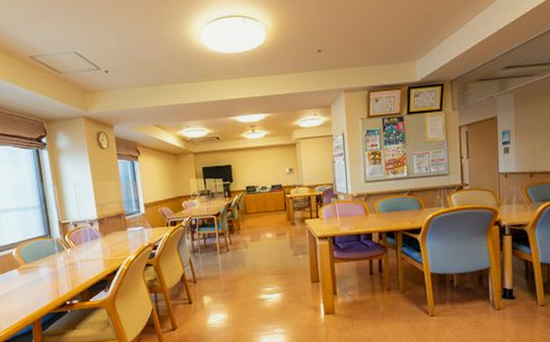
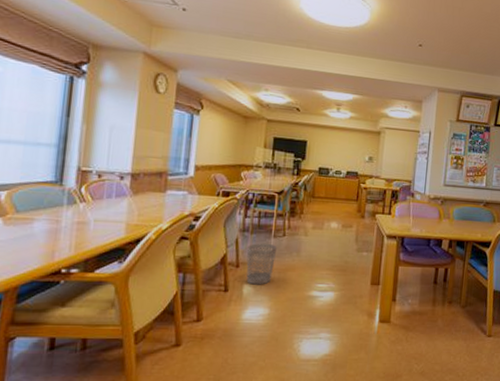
wastebasket: none [199,259,225,296] -> present [246,243,276,285]

